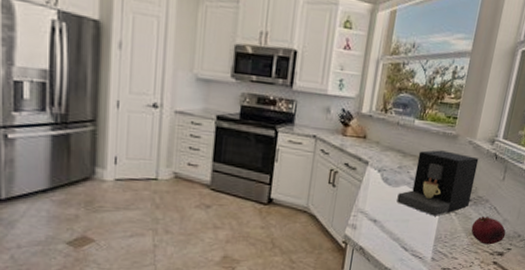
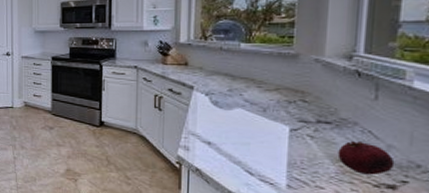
coffee maker: present [397,150,479,216] -> none [232,71,333,140]

